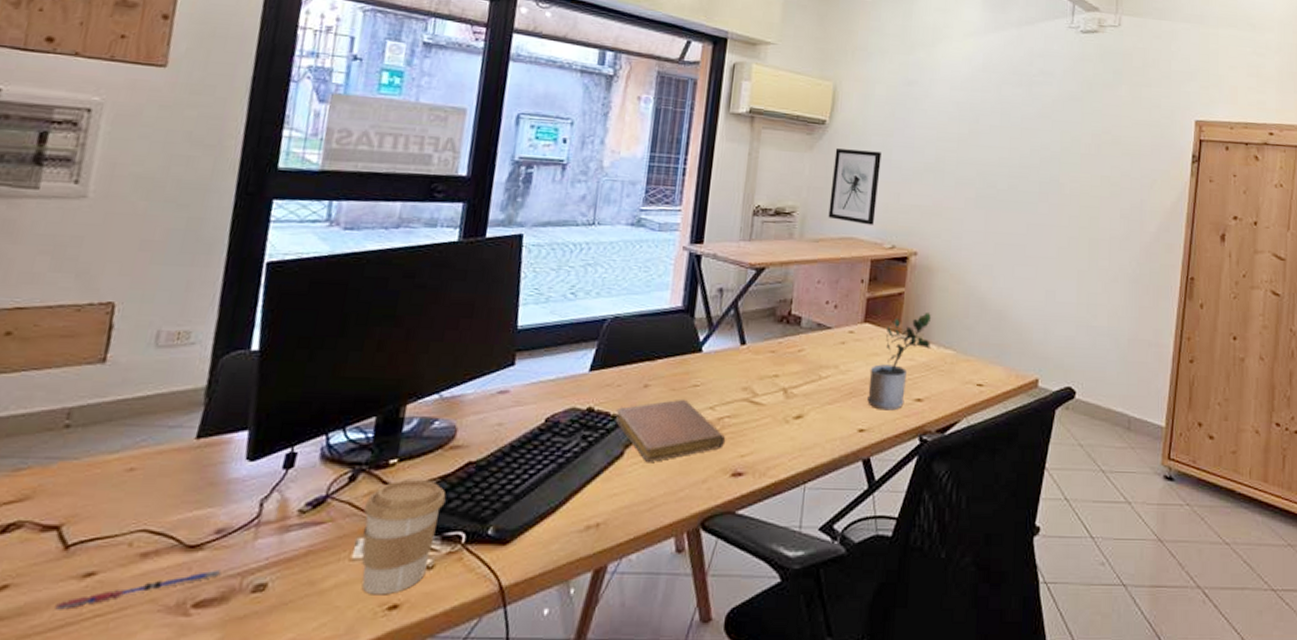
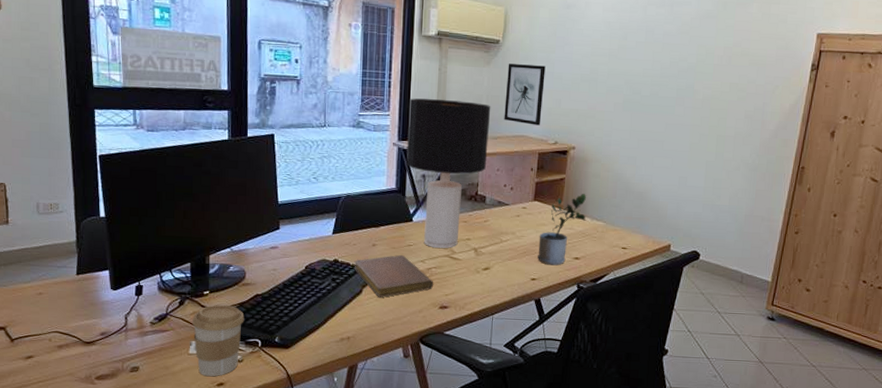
pen: present [55,569,220,610] -> none [14,357,108,378]
desk lamp: none [699,189,813,389] -> present [406,98,491,248]

